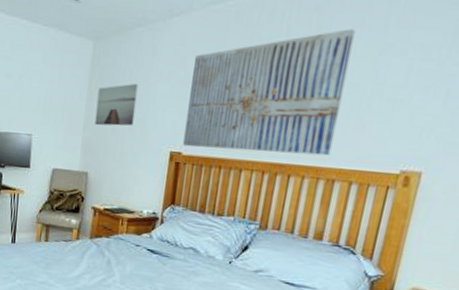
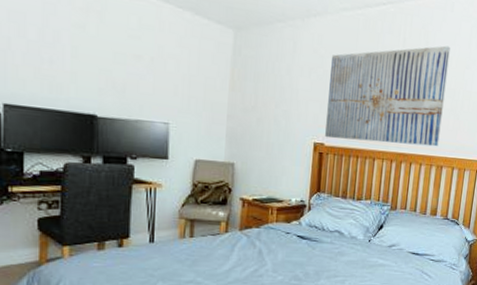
wall art: present [95,83,138,126] -> none [239,76,281,117]

